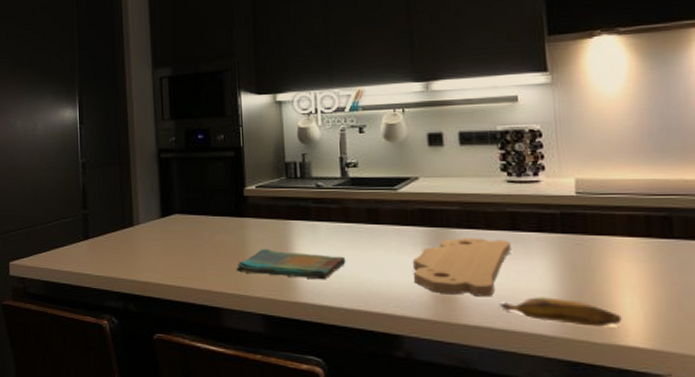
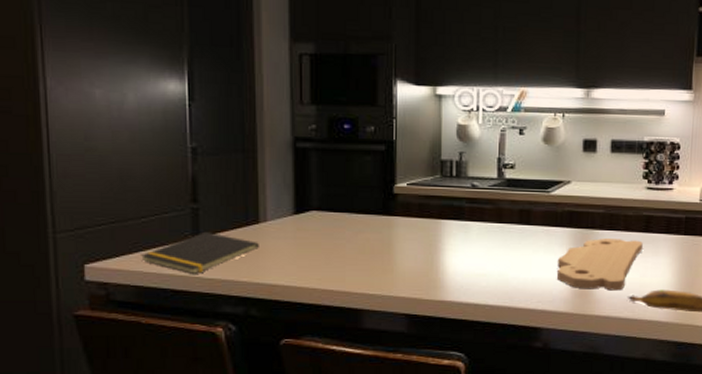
notepad: none [47,234,134,272] -> present [141,231,259,275]
dish towel: present [236,248,346,280] -> none [380,248,495,279]

